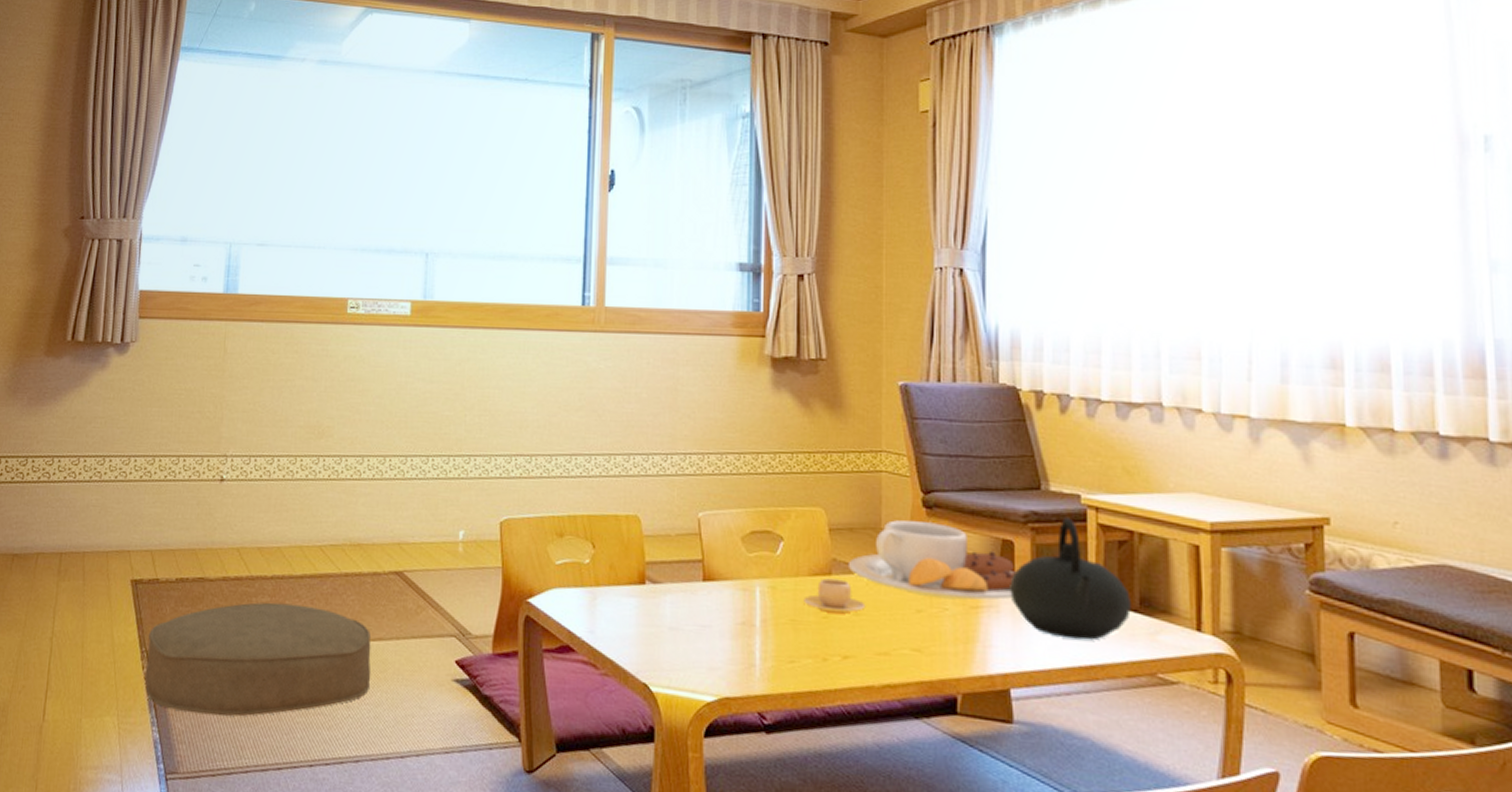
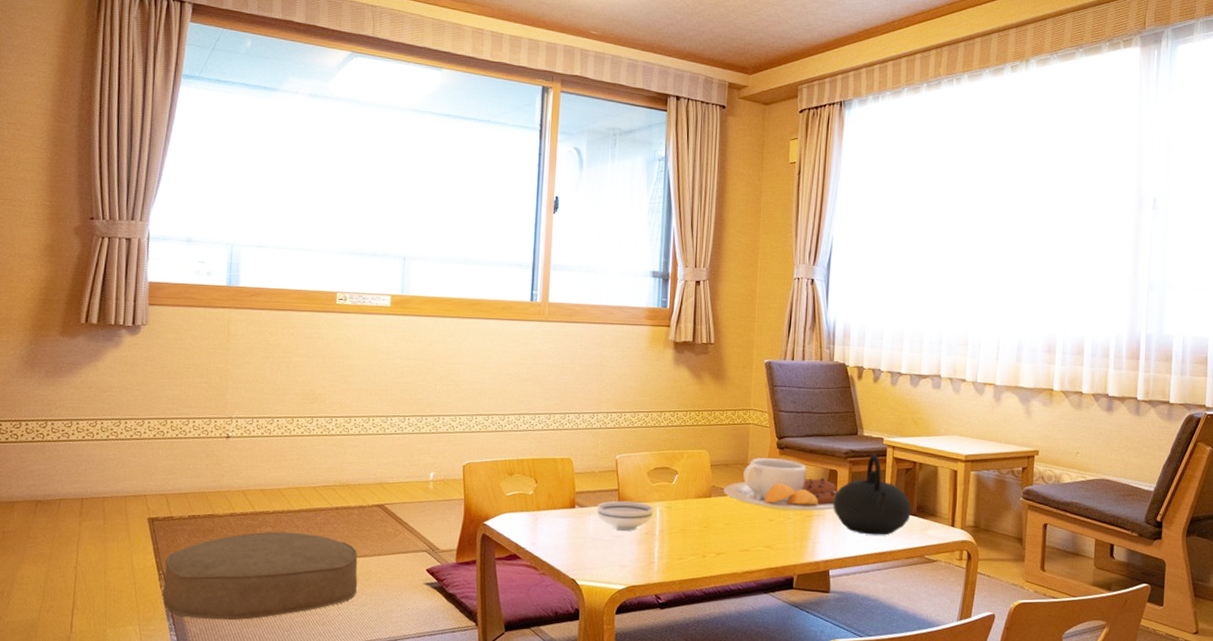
bowl: none [674,575,752,619] -> present [597,500,654,531]
teacup: present [804,578,866,614] -> none [691,499,734,524]

